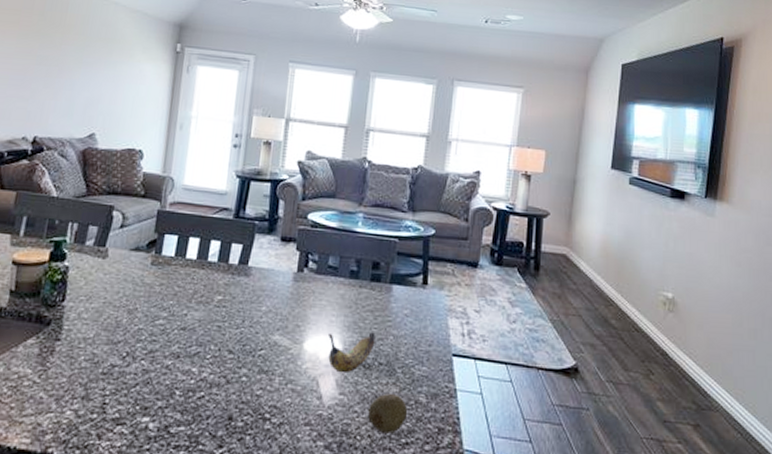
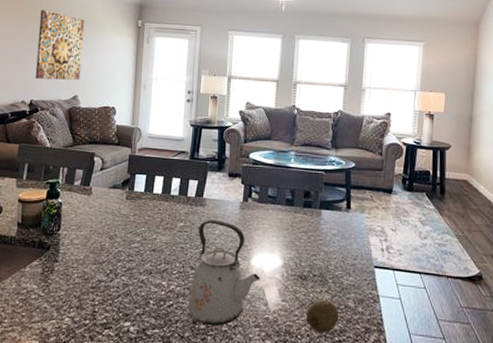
wall art: none [41,24,108,114] -> present [35,10,85,80]
kettle: none [222,293,314,424] -> present [187,220,260,326]
banana: present [328,332,376,374] -> none [271,249,309,284]

